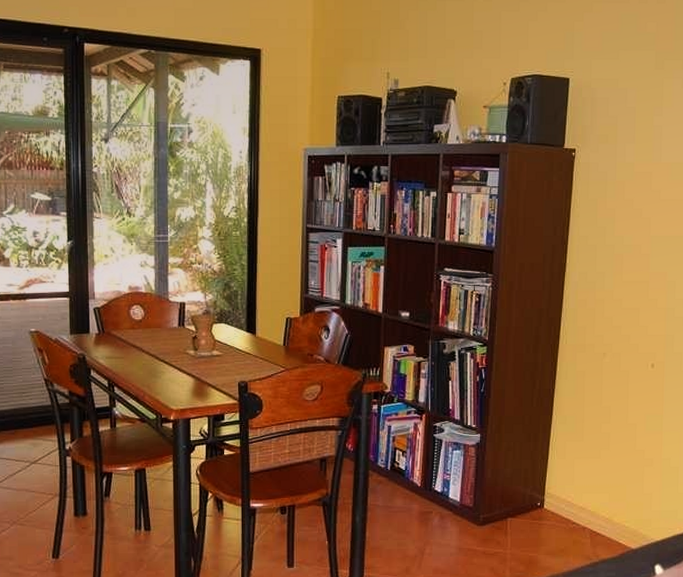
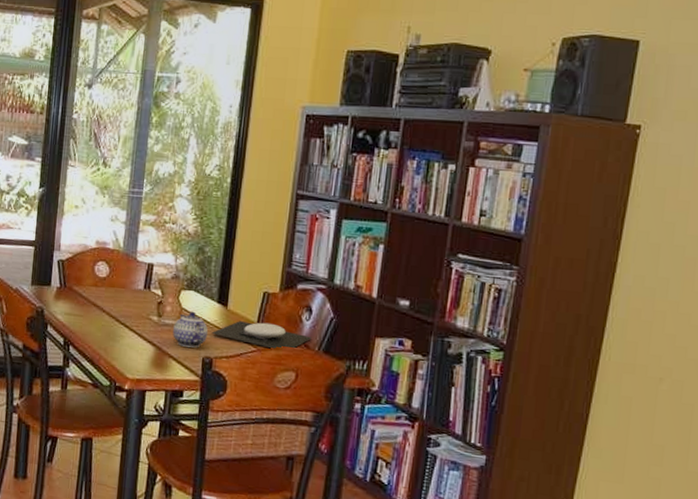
teapot: none [209,342,241,376] -> present [173,311,209,348]
plate: none [244,345,331,367] -> present [211,321,312,349]

